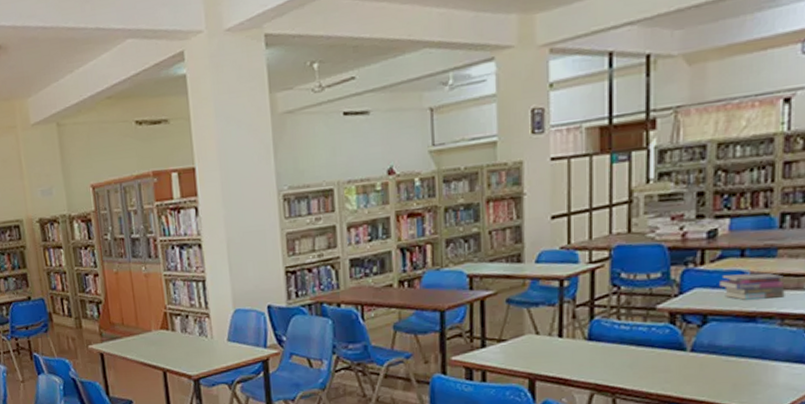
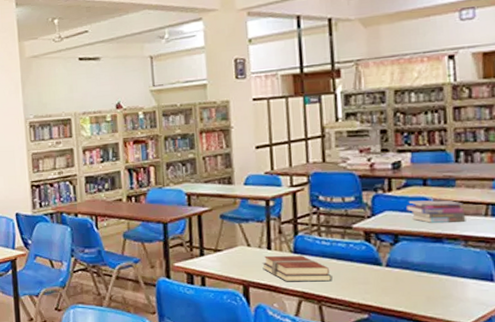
books: none [552,343,630,374] -> present [262,255,332,282]

